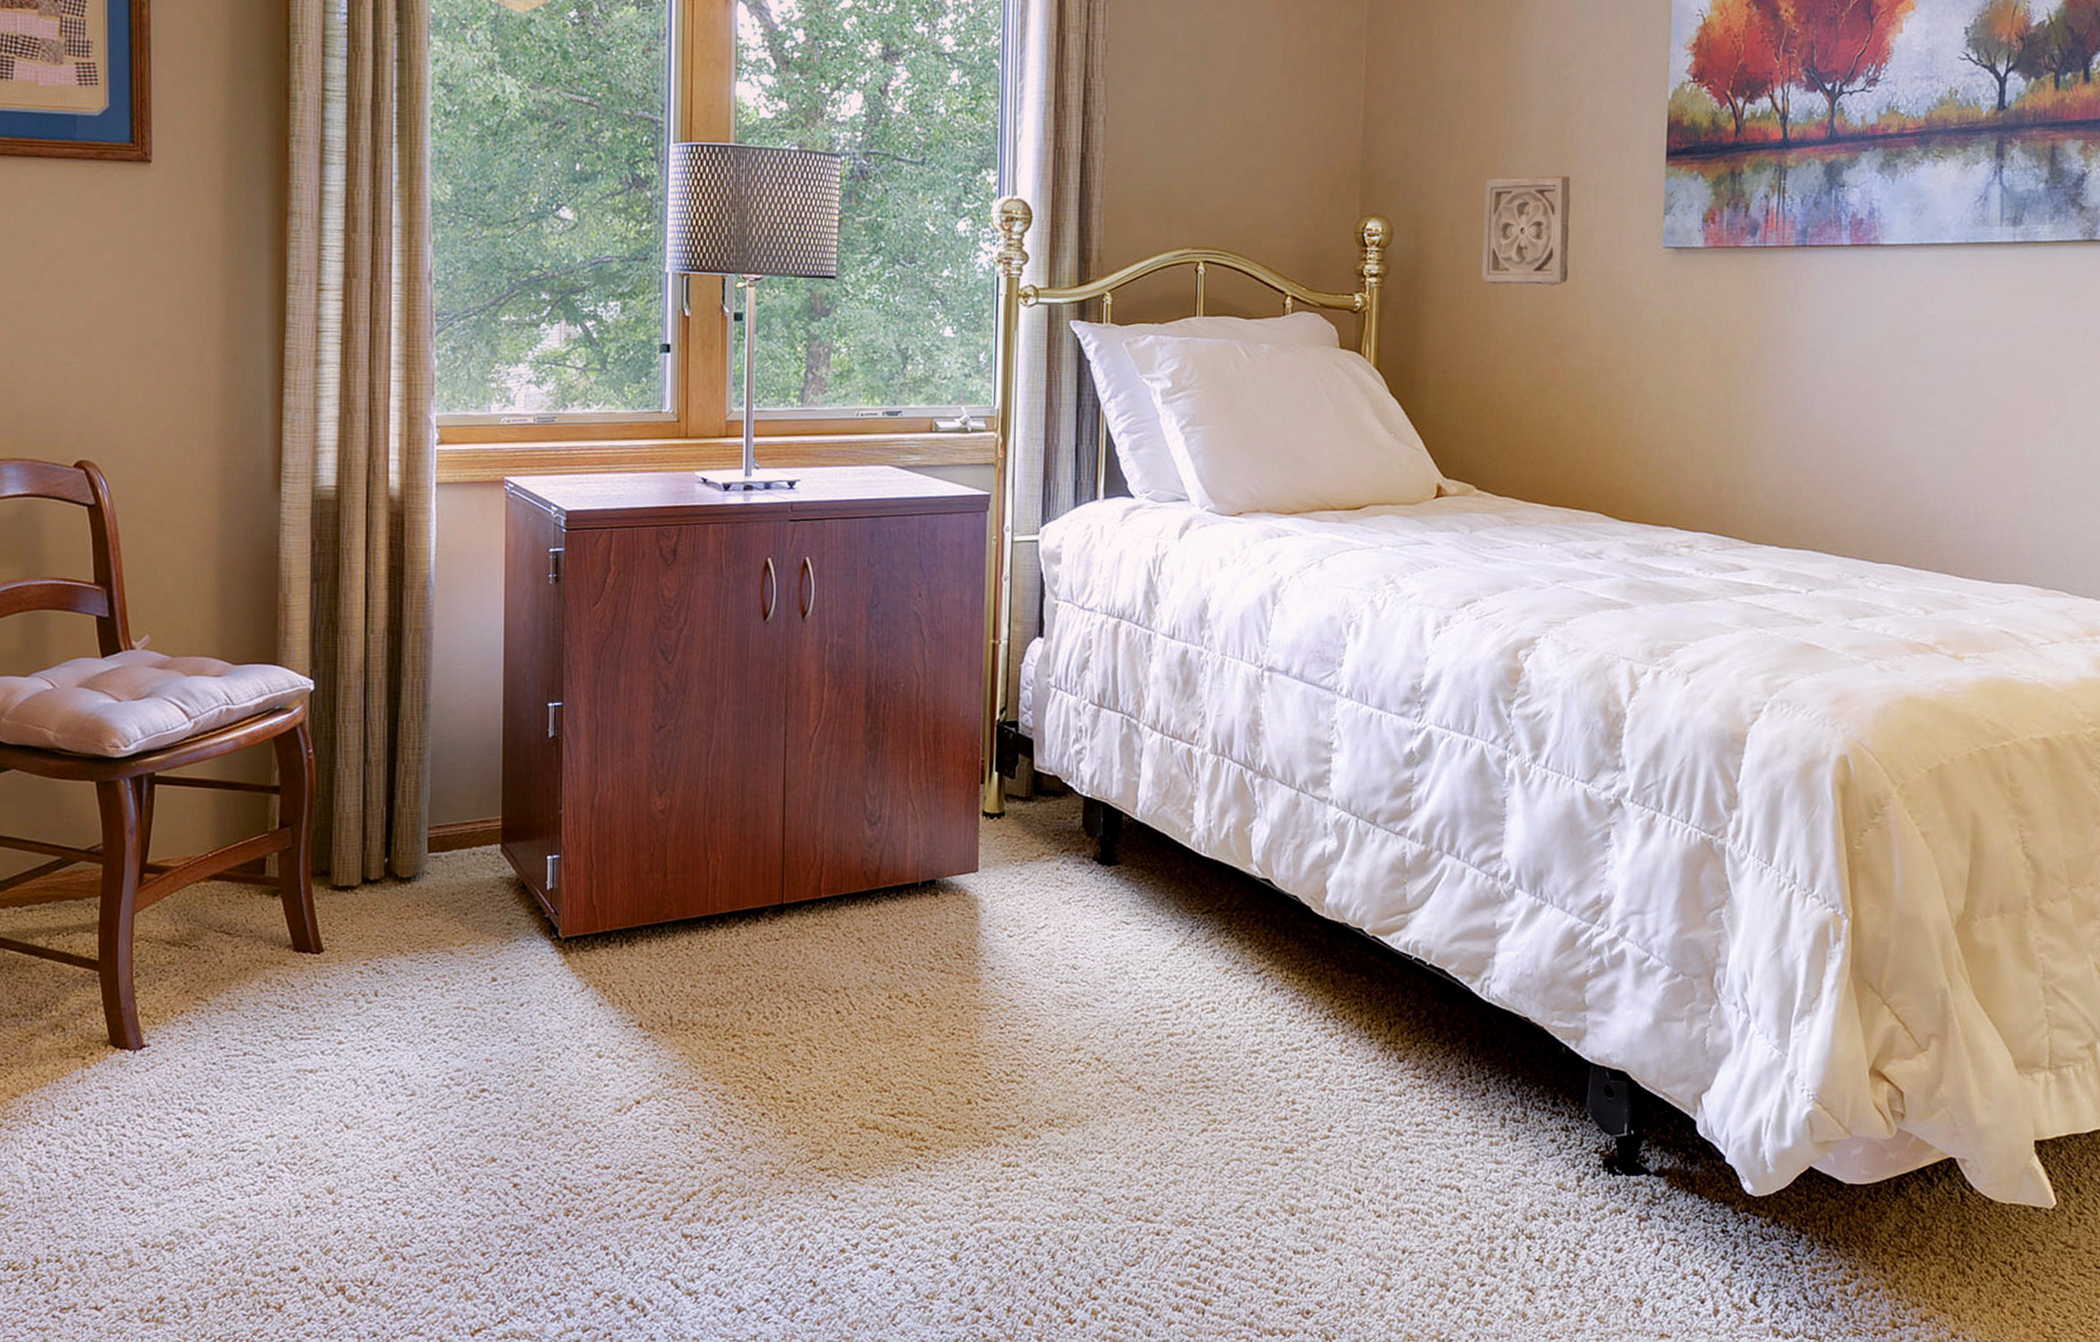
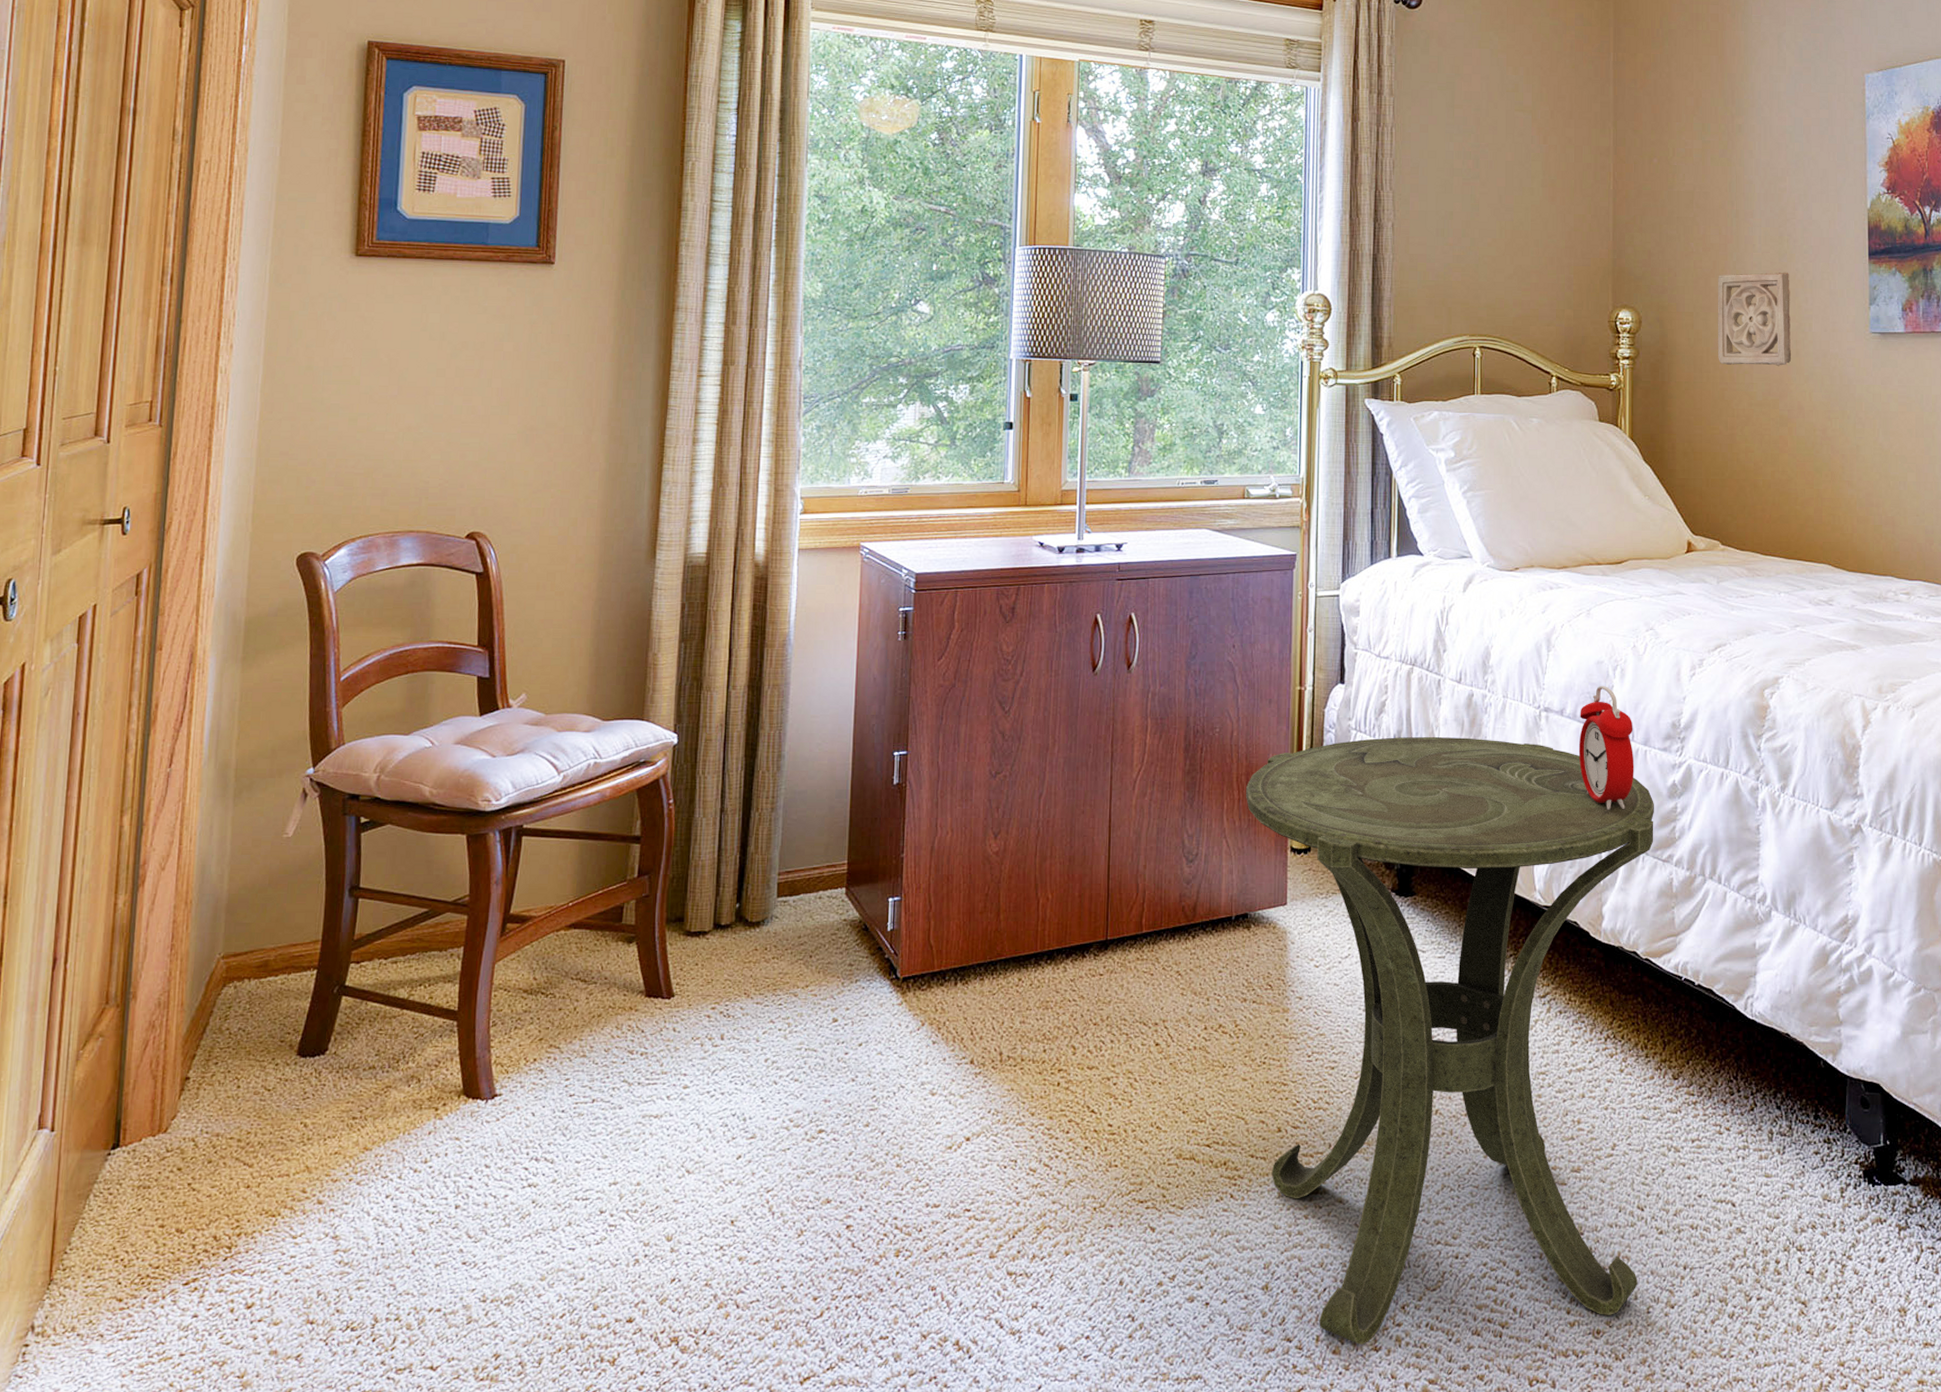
side table: none [934,695,1388,1317] -> present [1246,736,1654,1345]
alarm clock: none [1304,643,1368,780] -> present [1578,685,1634,811]

